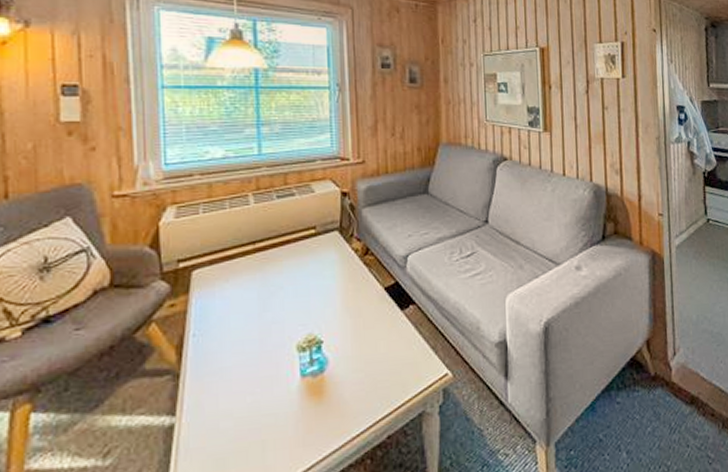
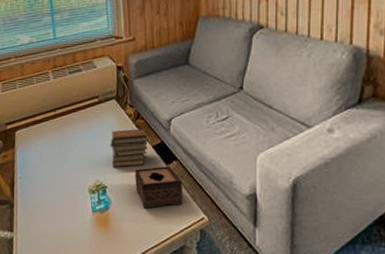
book stack: none [329,266,380,316] -> present [110,128,149,167]
tissue box: none [361,312,422,367] -> present [134,166,183,209]

